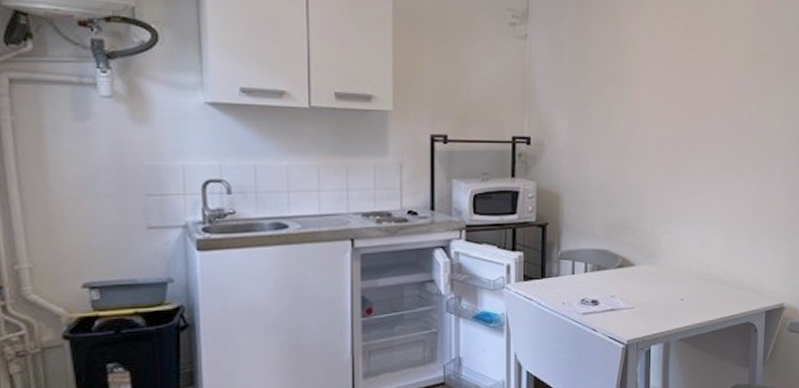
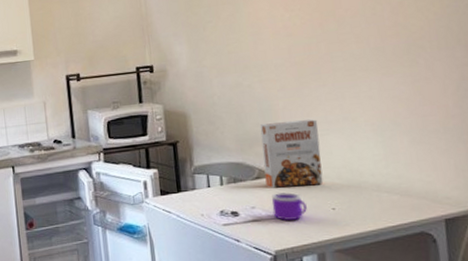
cereal box: none [627,210,679,278] -> present [259,118,324,188]
mug: none [630,282,660,310] -> present [271,192,307,220]

